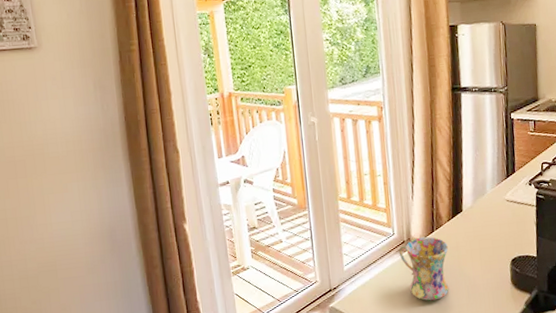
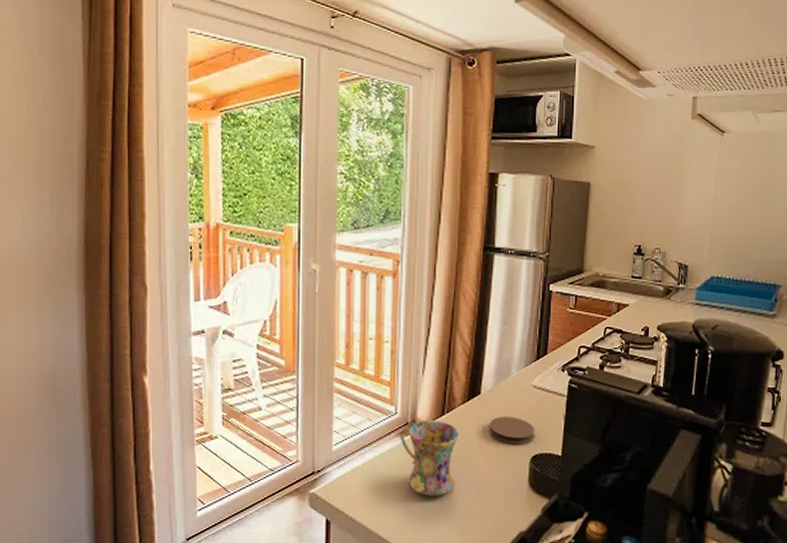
coaster: none [472,227,512,251] -> present [489,417,534,444]

